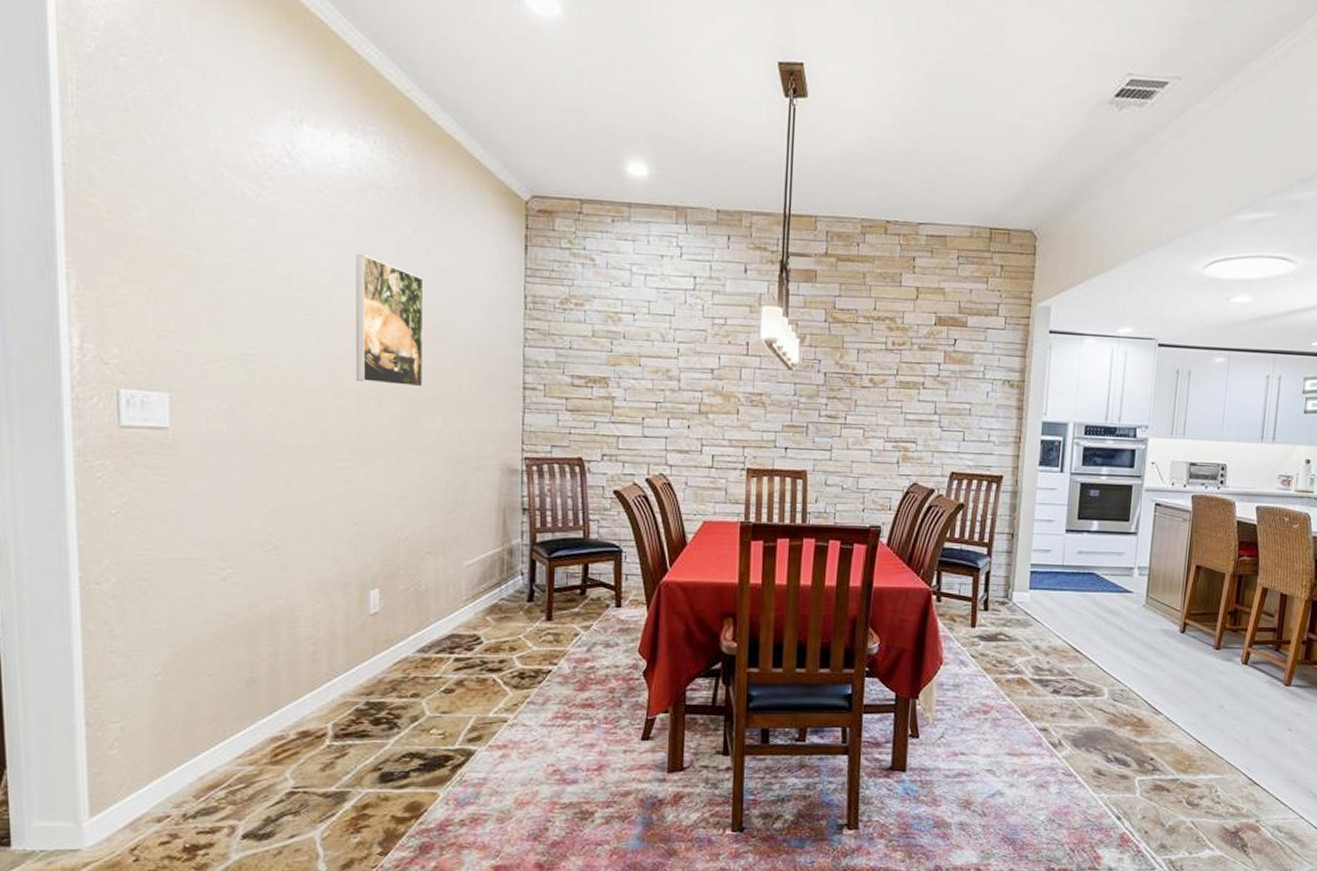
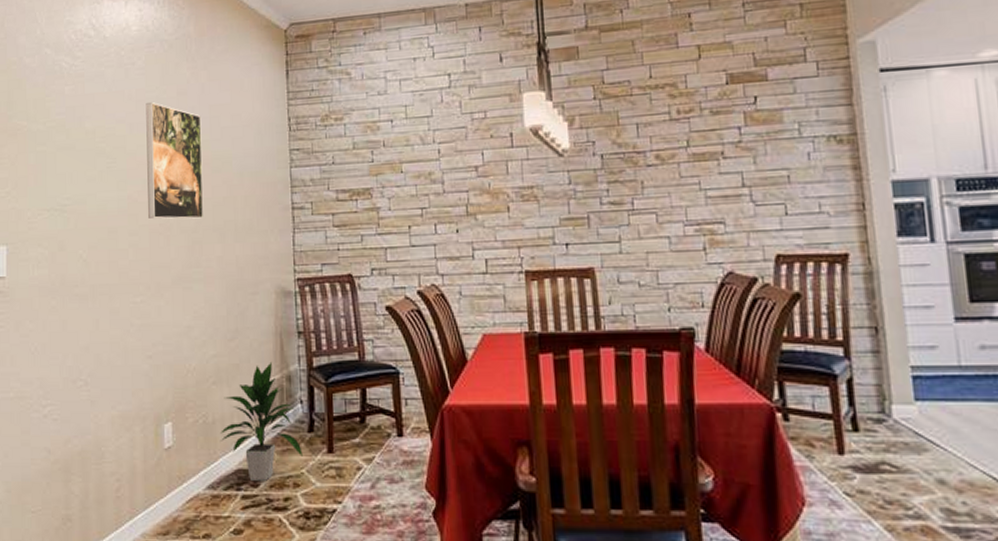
indoor plant: none [433,535,521,645] -> present [219,361,303,481]

